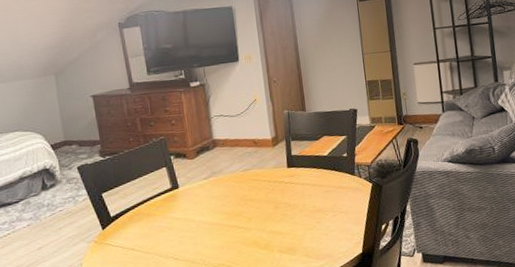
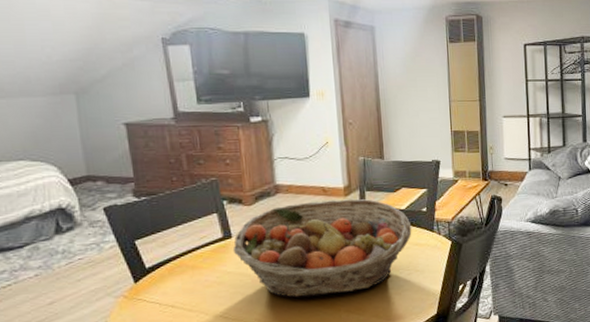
fruit basket: none [180,148,335,240] -> present [233,198,412,298]

